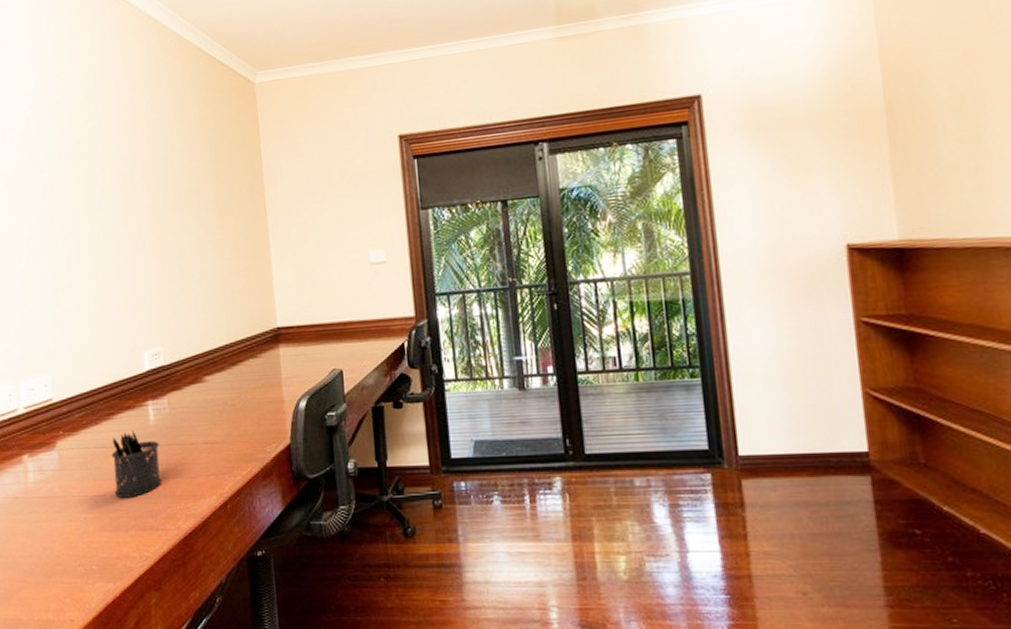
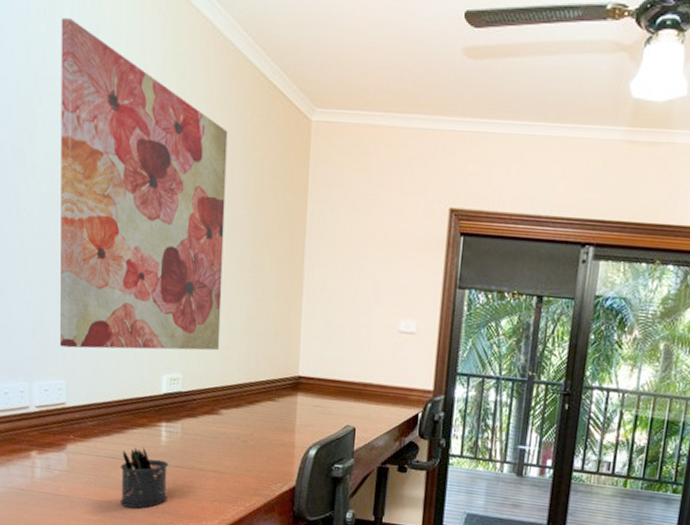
wall art: none [22,42,196,343] -> present [60,18,228,351]

